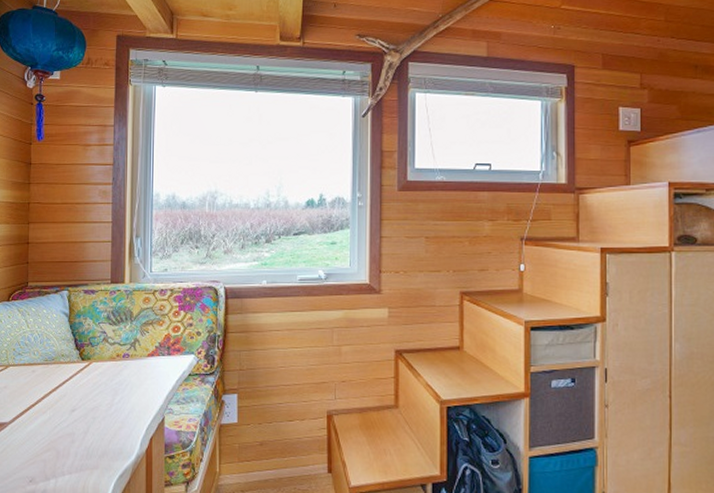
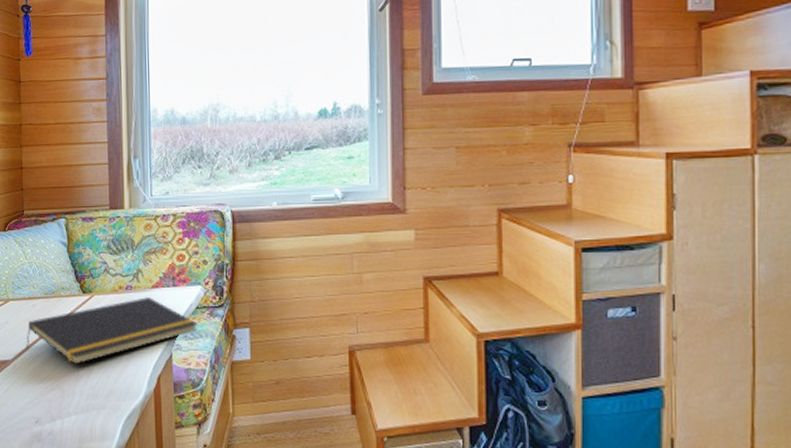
notepad: none [24,363,190,427] -> present [26,296,198,365]

